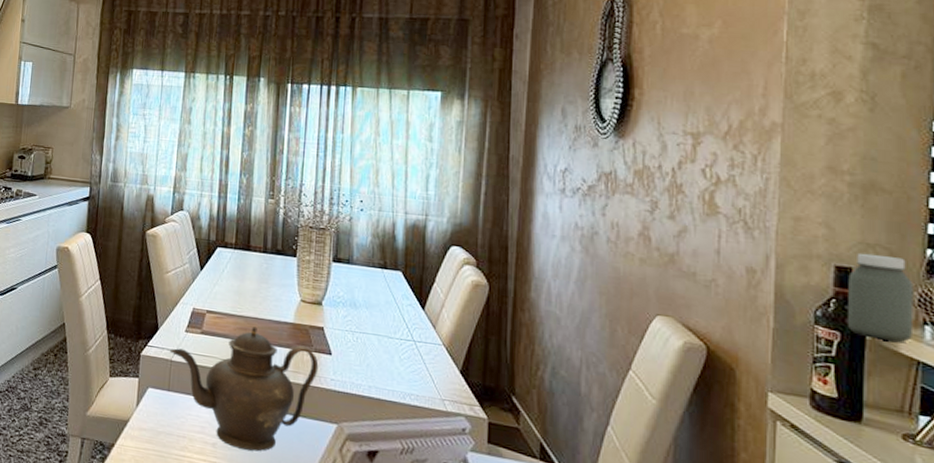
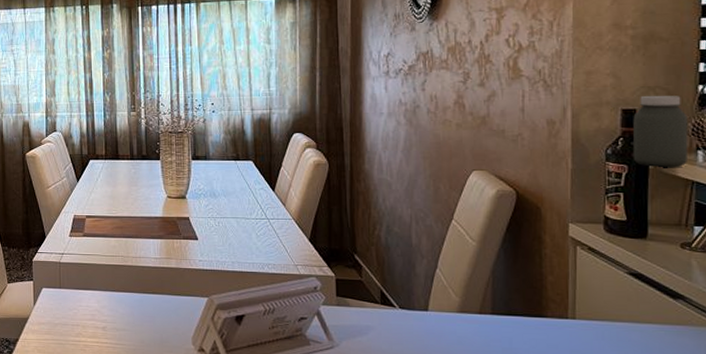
teapot: present [169,326,319,452] -> none [57,224,188,329]

